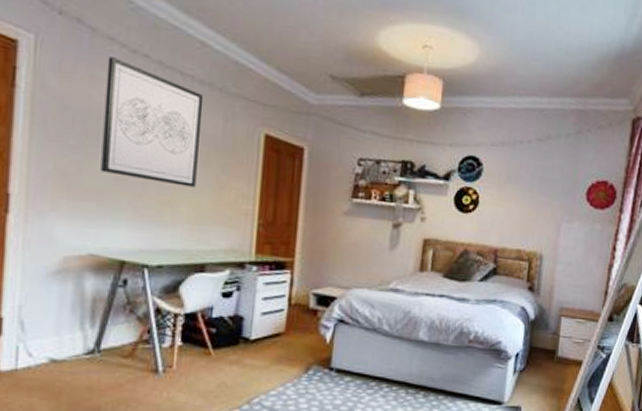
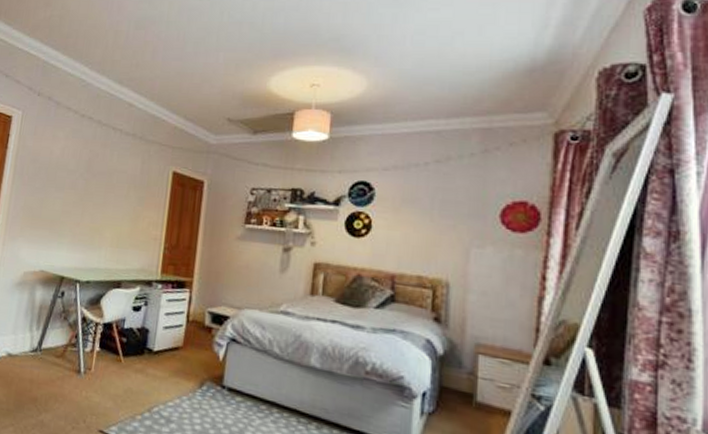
wall art: present [101,57,204,187] -> none [54,121,128,217]

